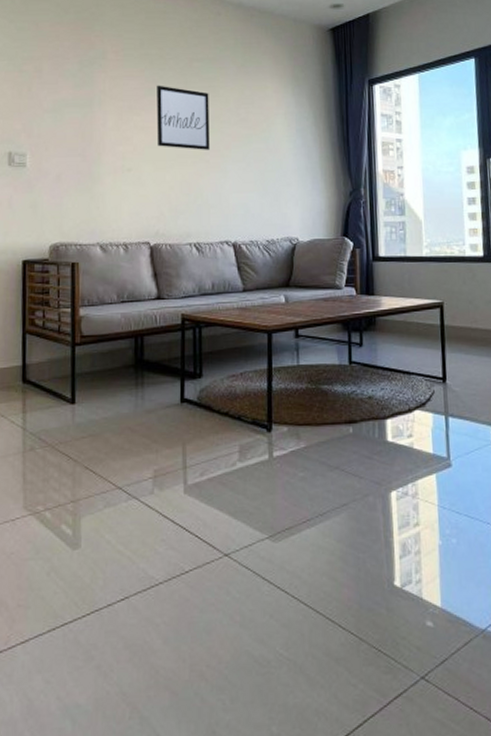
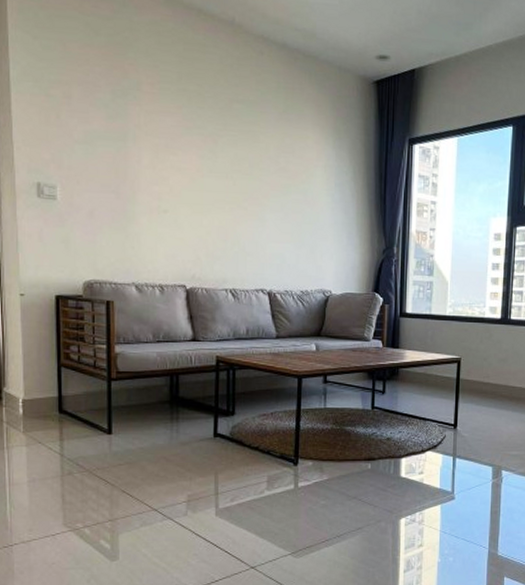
wall art: present [157,85,210,150] -> none [194,124,249,197]

